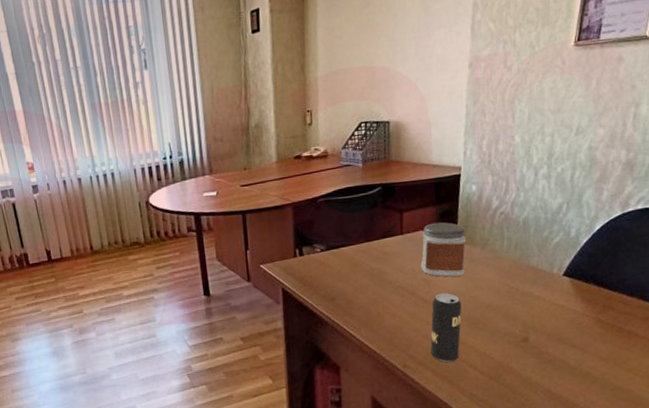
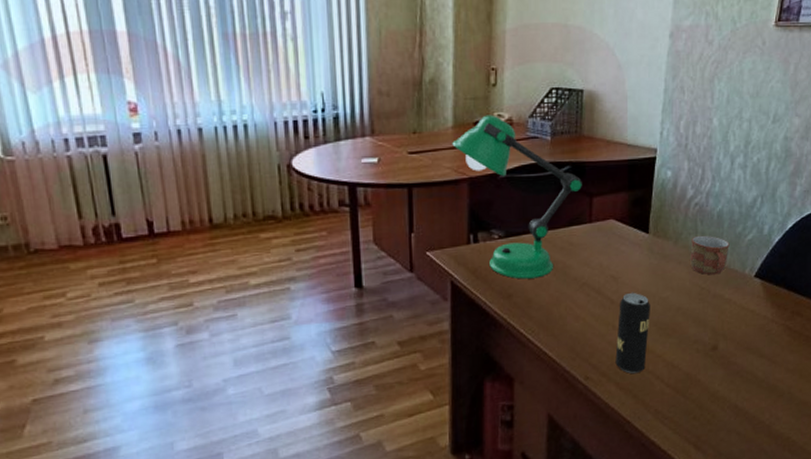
desk lamp: none [277,149,393,285] -> present [452,114,582,279]
jar: present [421,222,467,277] -> none [609,210,659,274]
mug: none [498,240,537,276] -> present [690,235,730,275]

